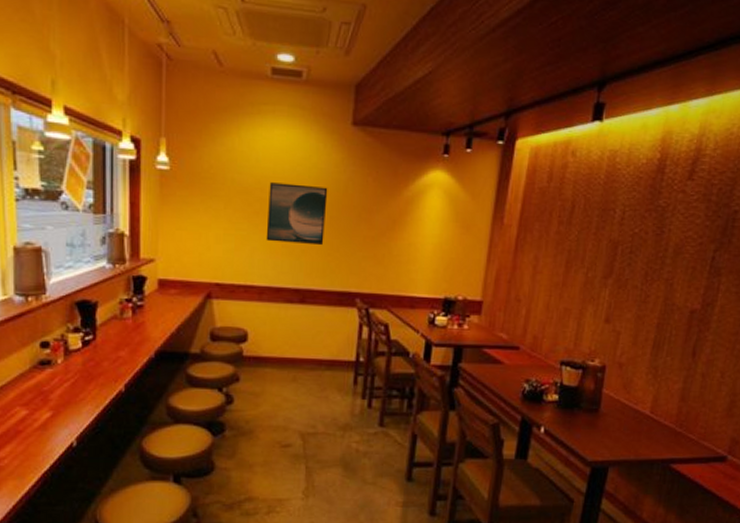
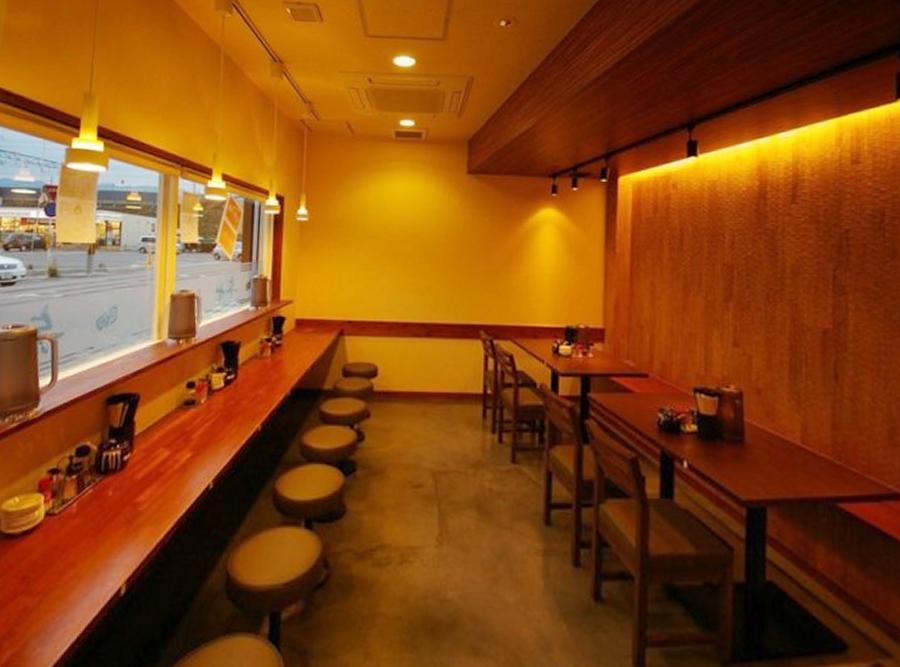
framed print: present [266,182,328,246] -> none [393,227,448,282]

